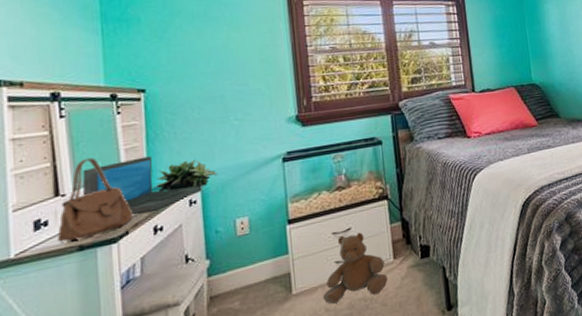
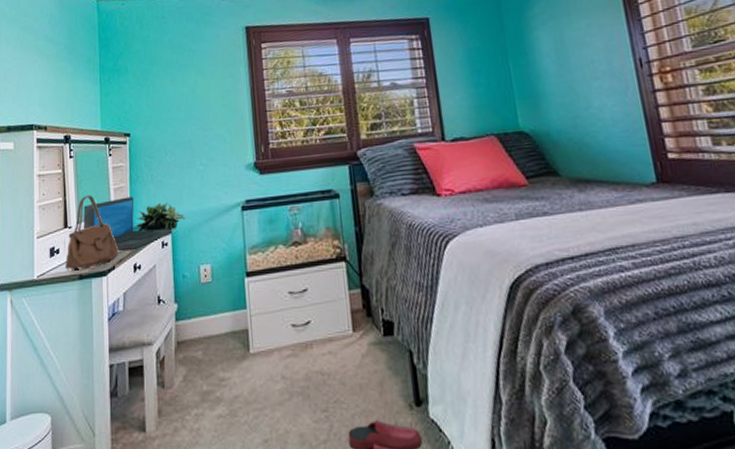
teddy bear: present [322,232,388,304] -> none [279,295,347,372]

